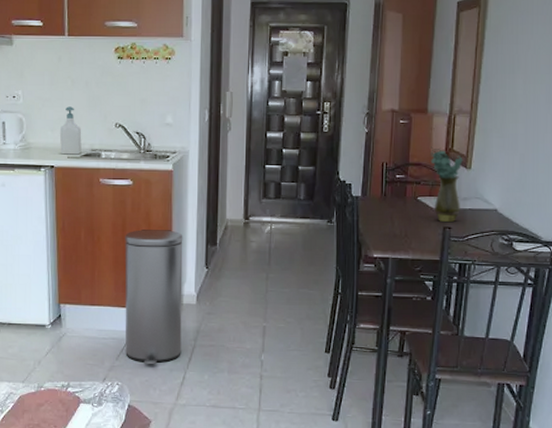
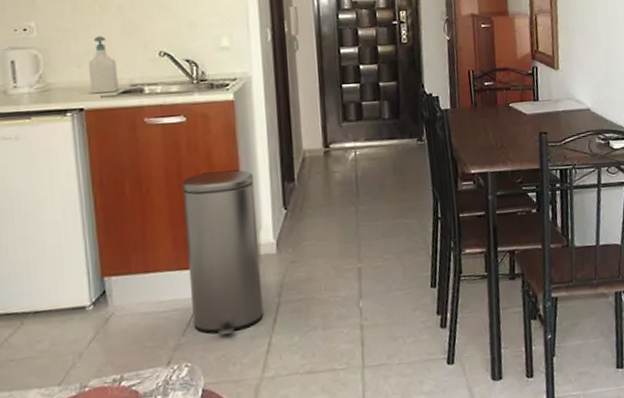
vase: present [431,146,463,222] -> none [516,49,554,127]

